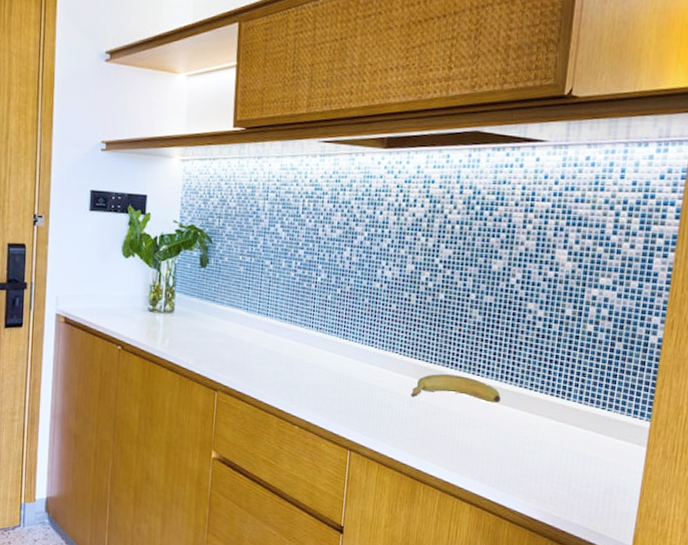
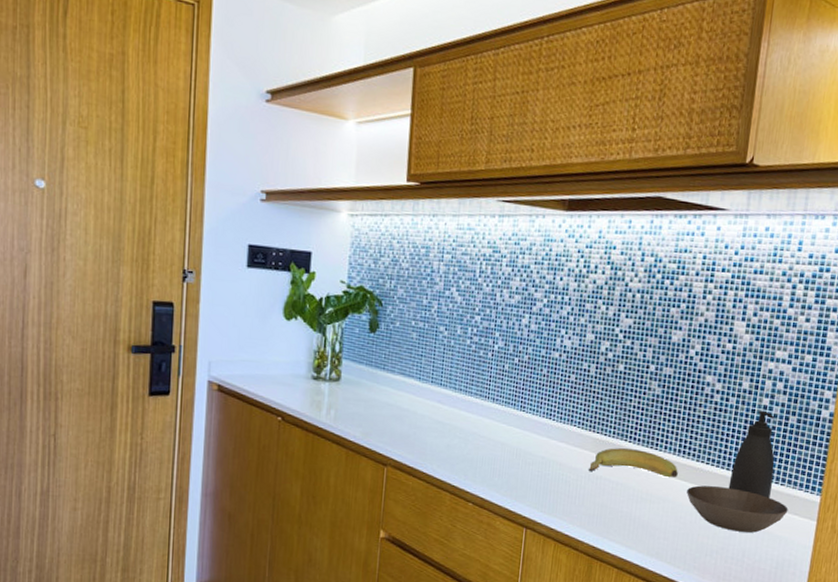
bowl: none [510,410,616,458] -> present [687,485,788,533]
soap dispenser: none [553,336,601,424] -> present [728,410,775,498]

